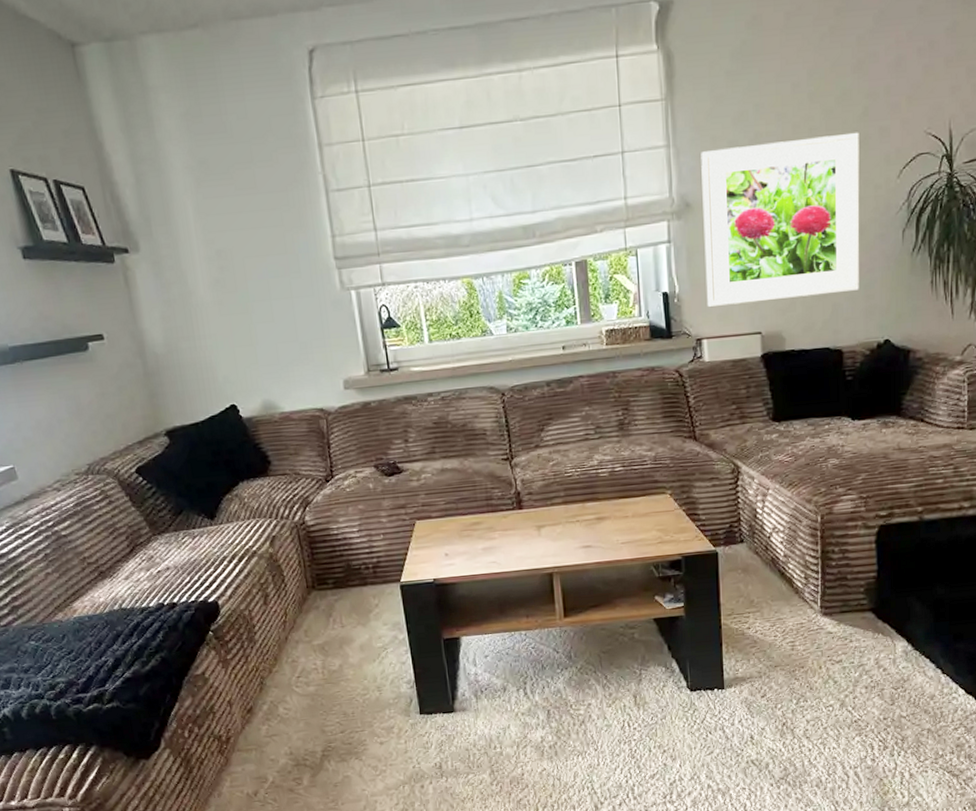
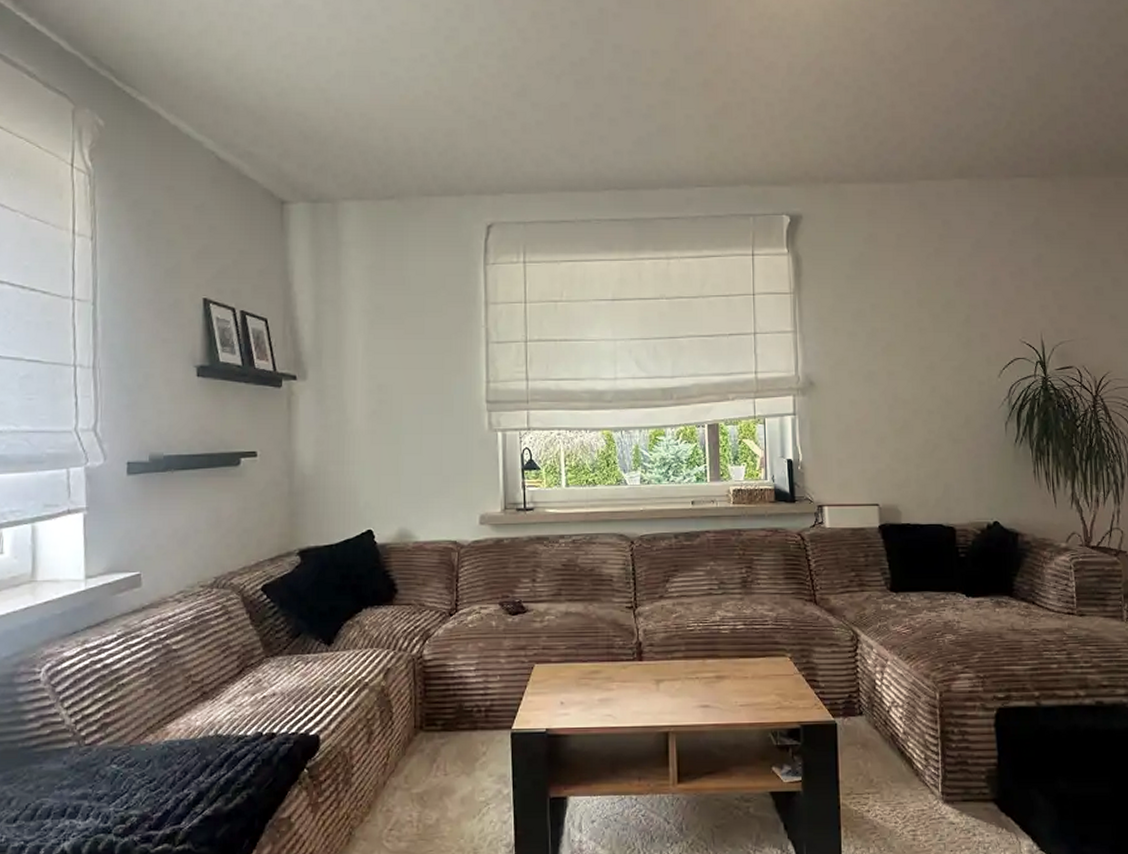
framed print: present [701,132,860,307] -> none [824,335,968,476]

